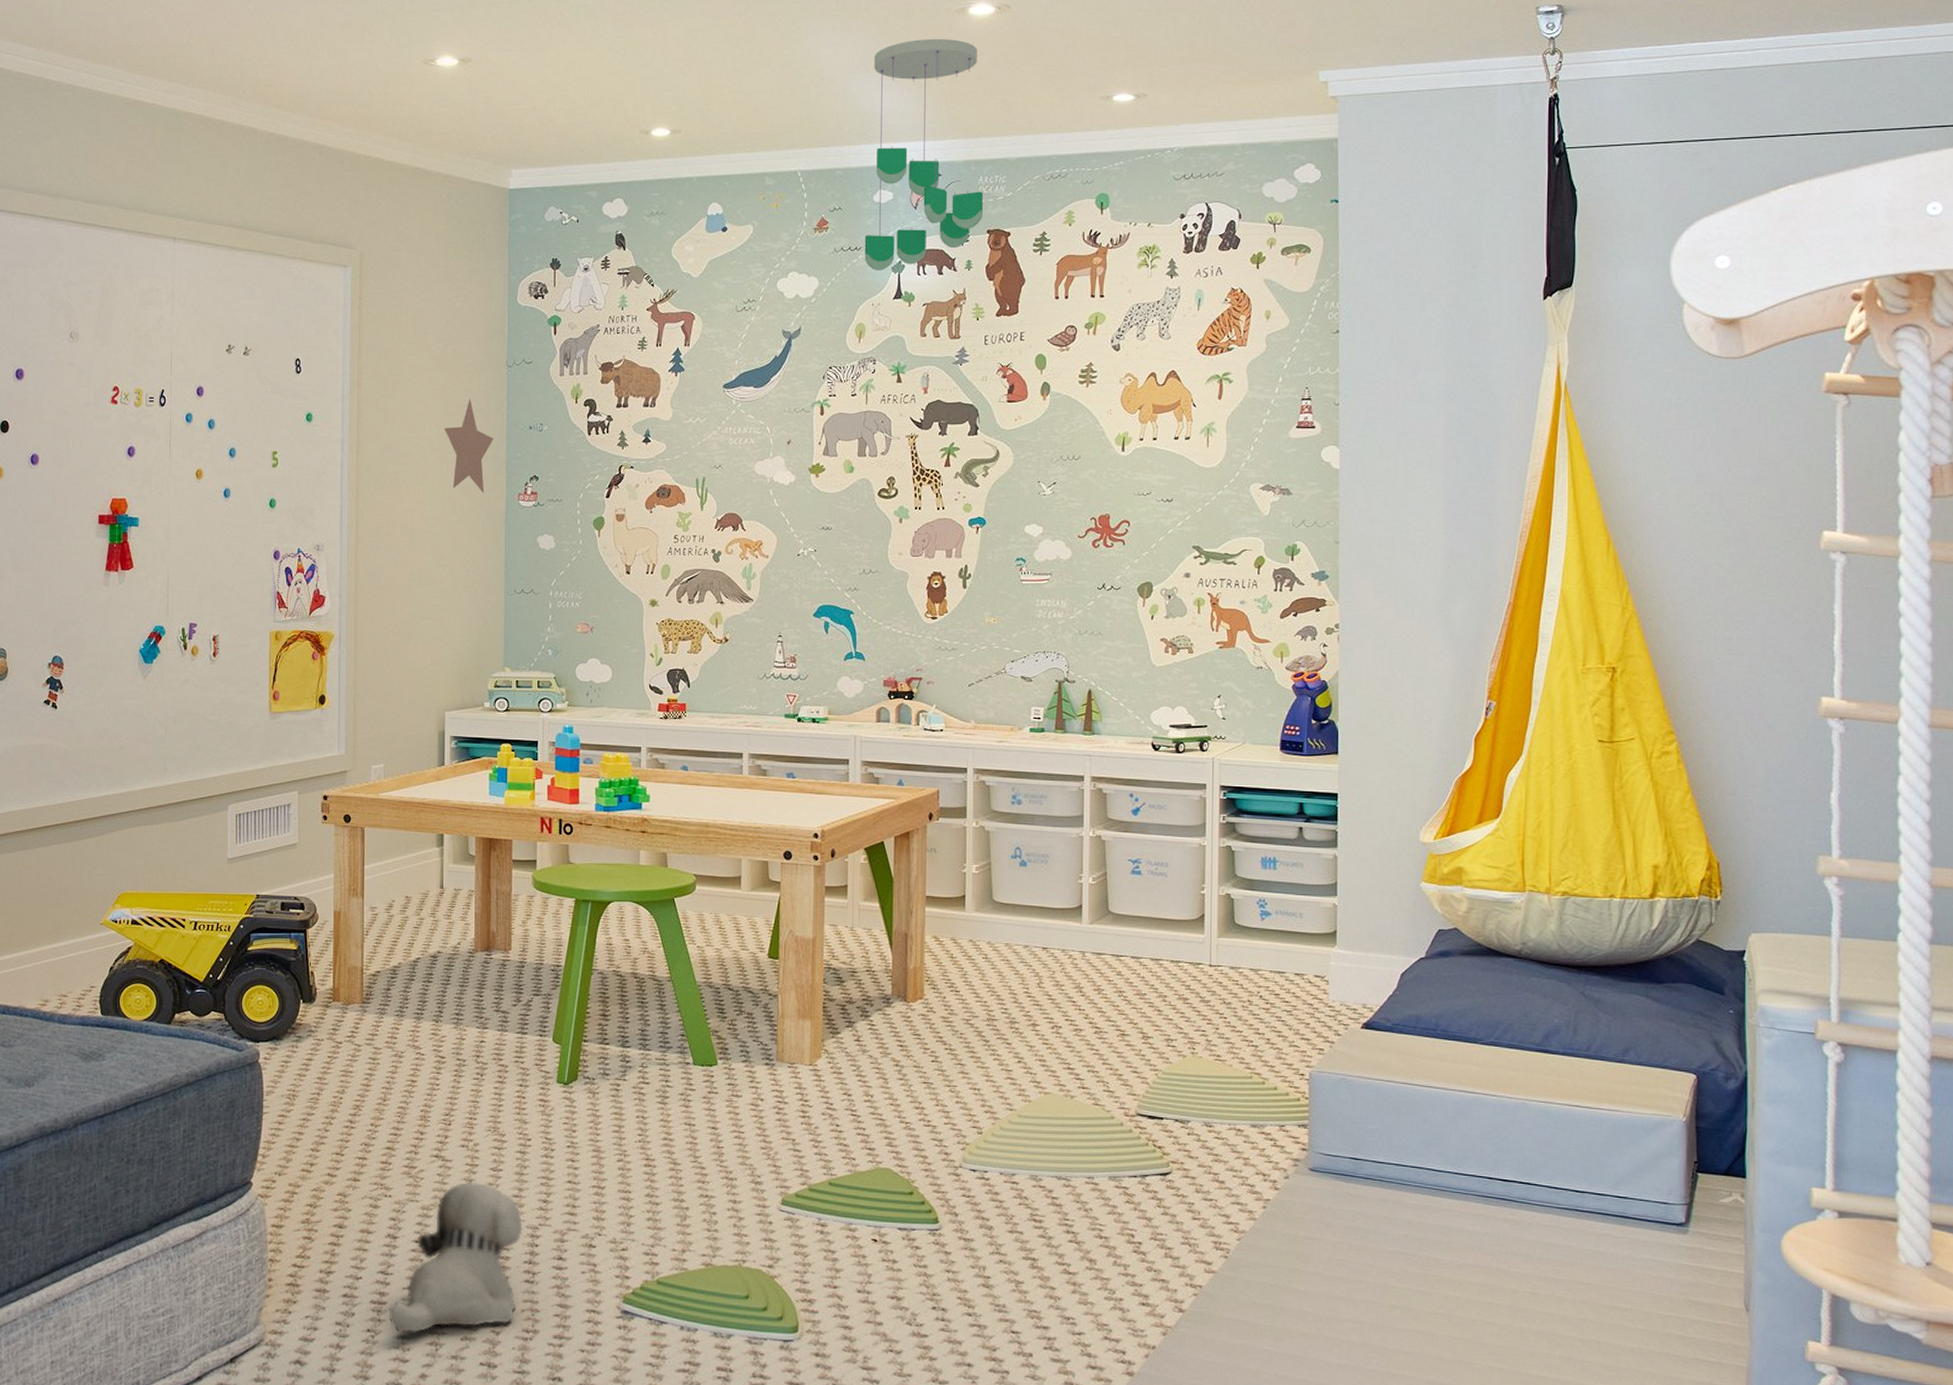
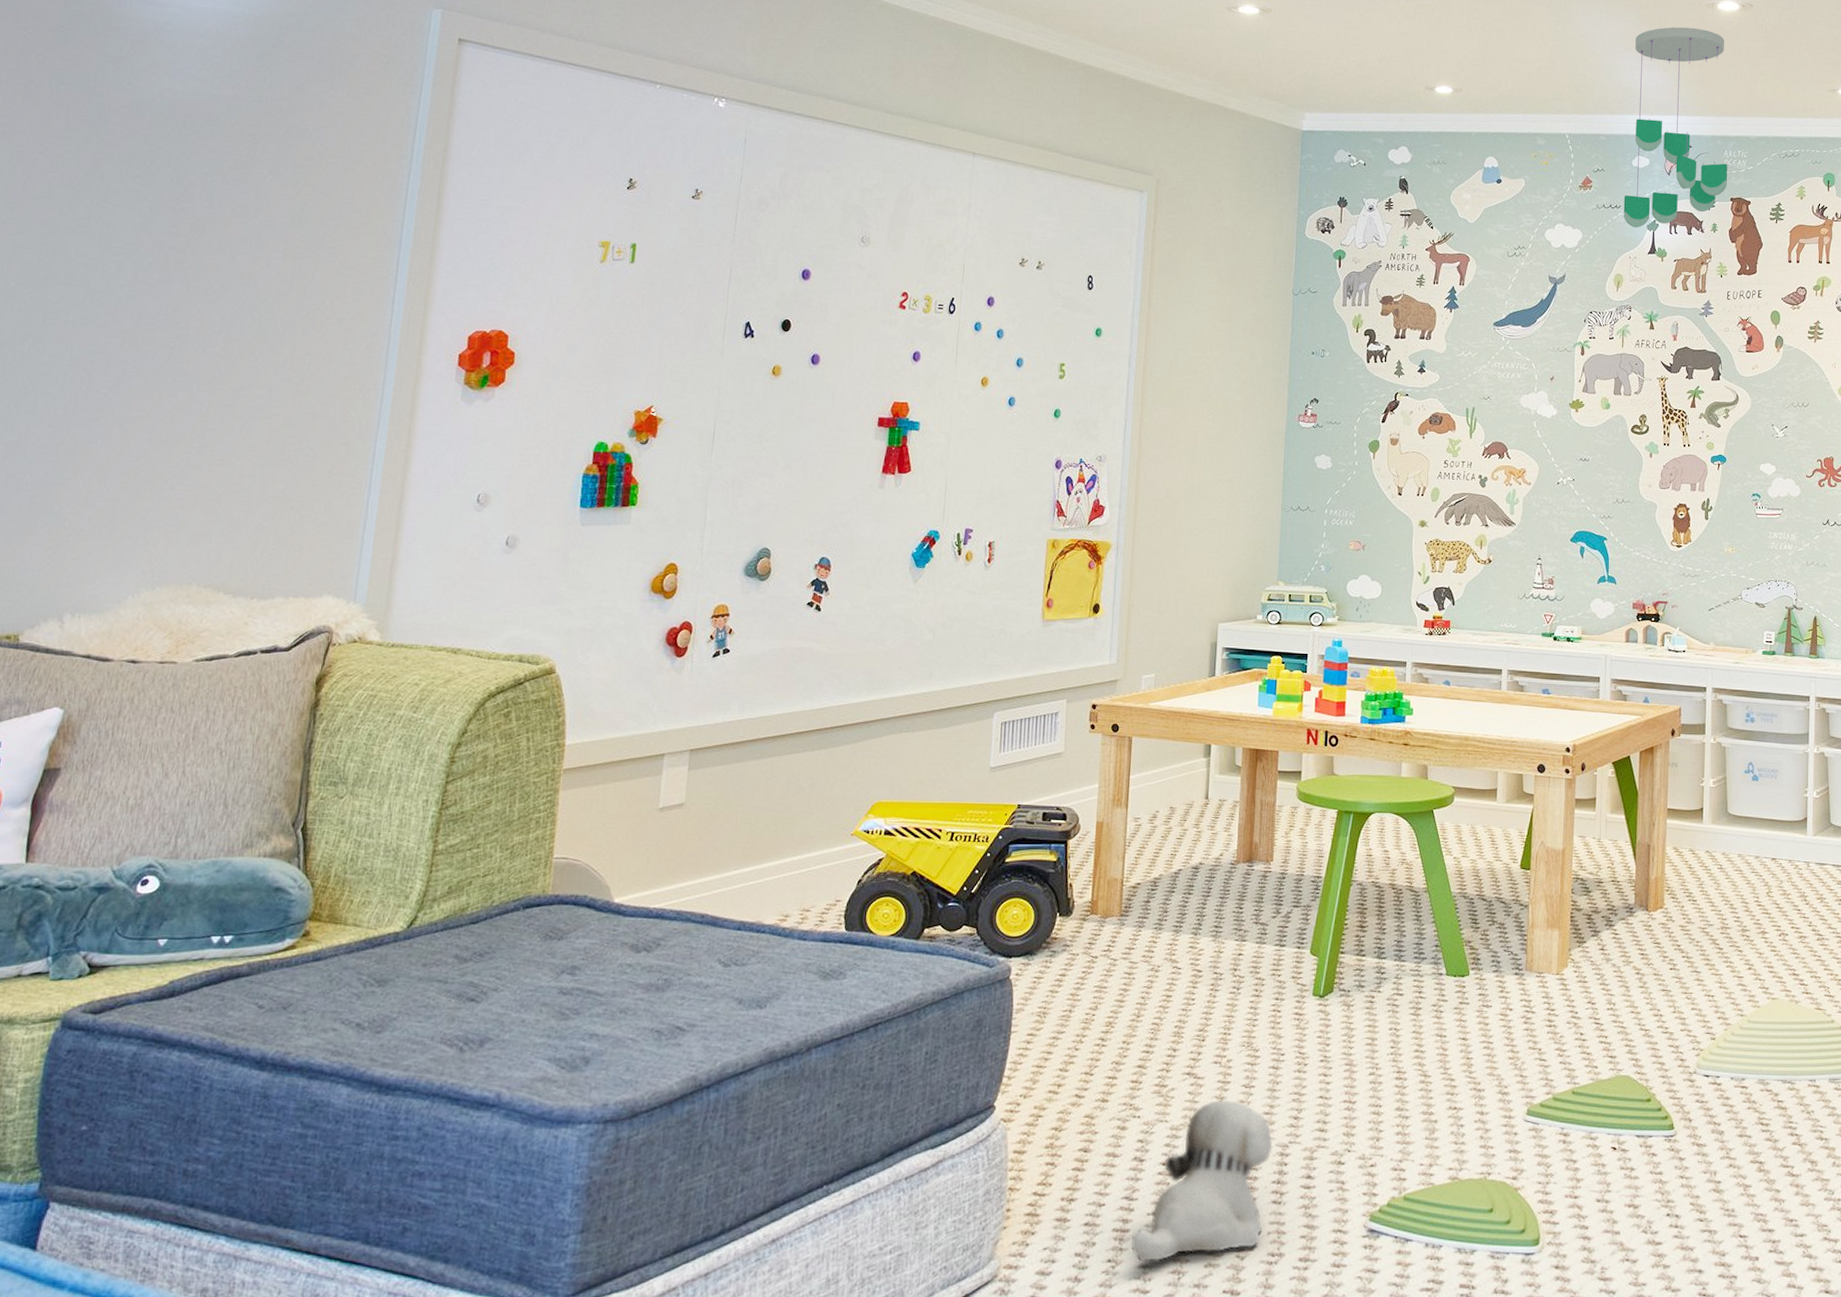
decorative star: present [445,399,494,493] -> none [1230,323,1278,413]

